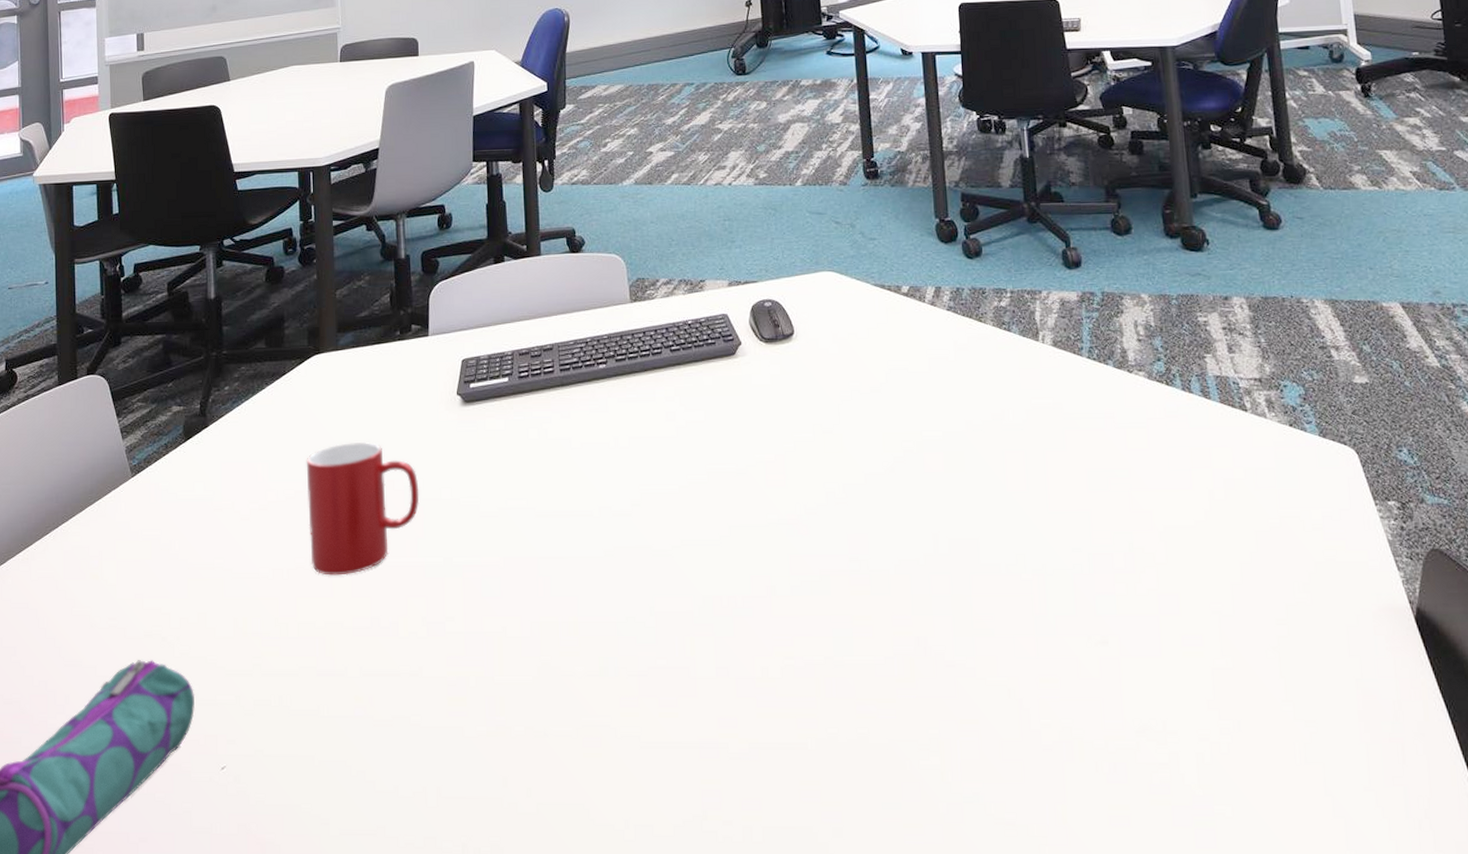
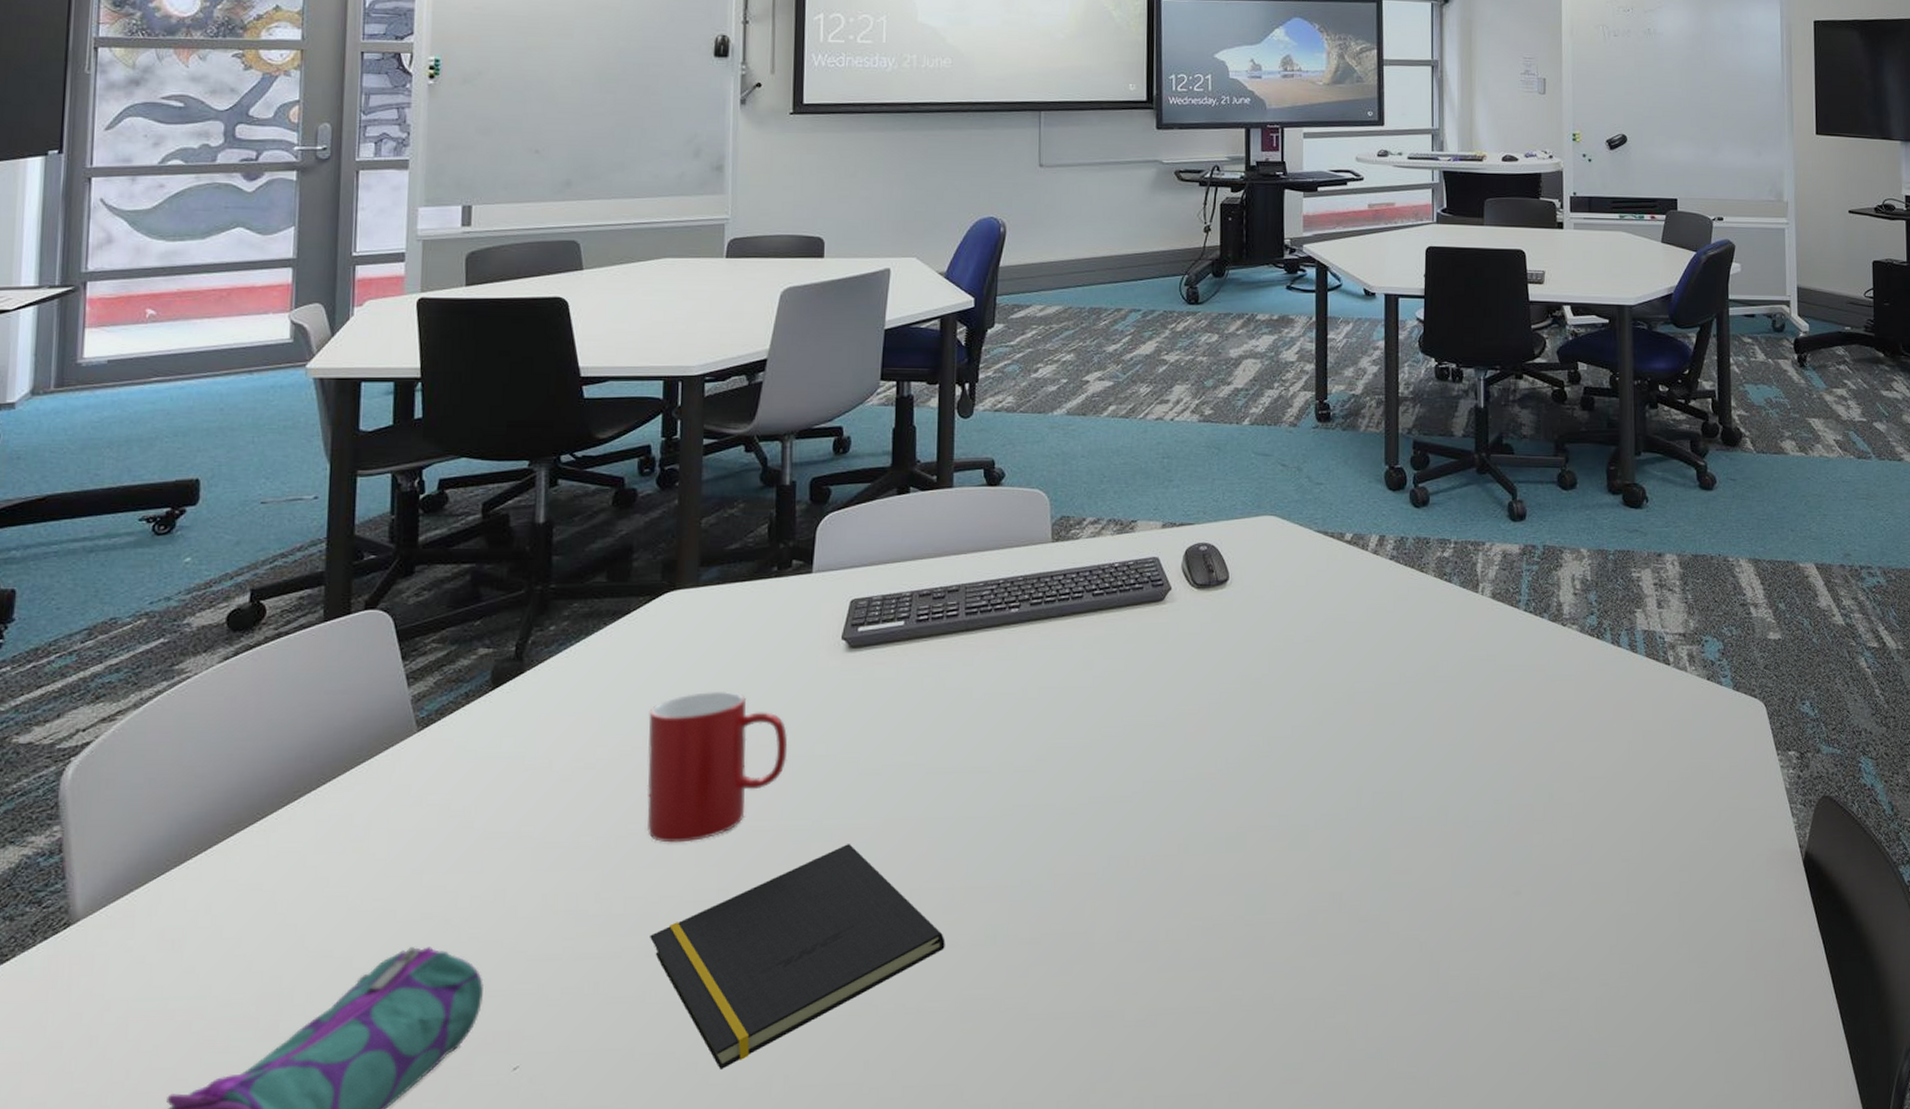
notepad: none [320,580,564,778] -> present [650,844,945,1069]

